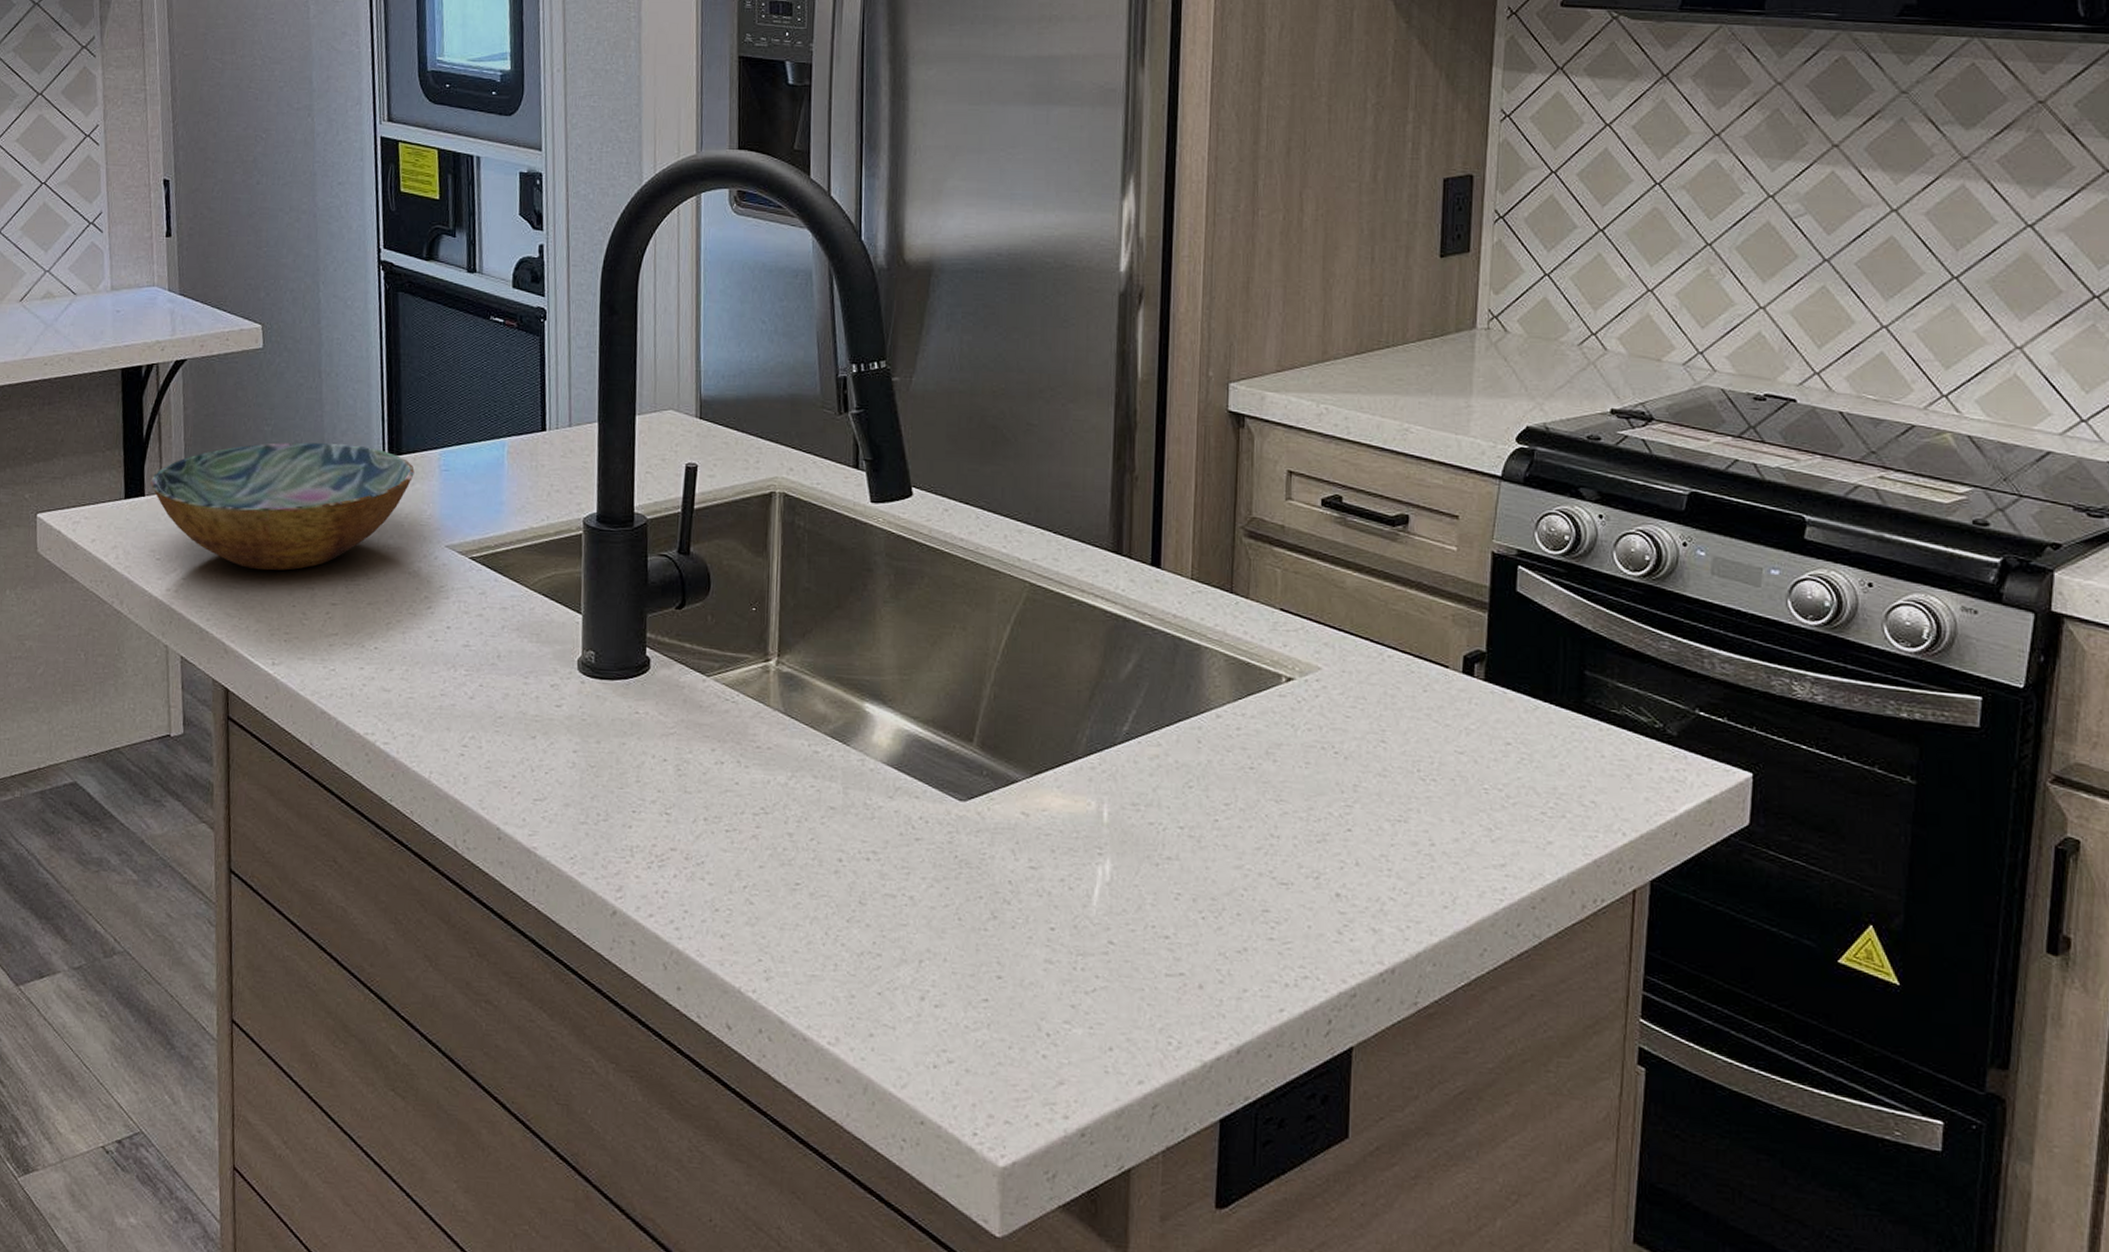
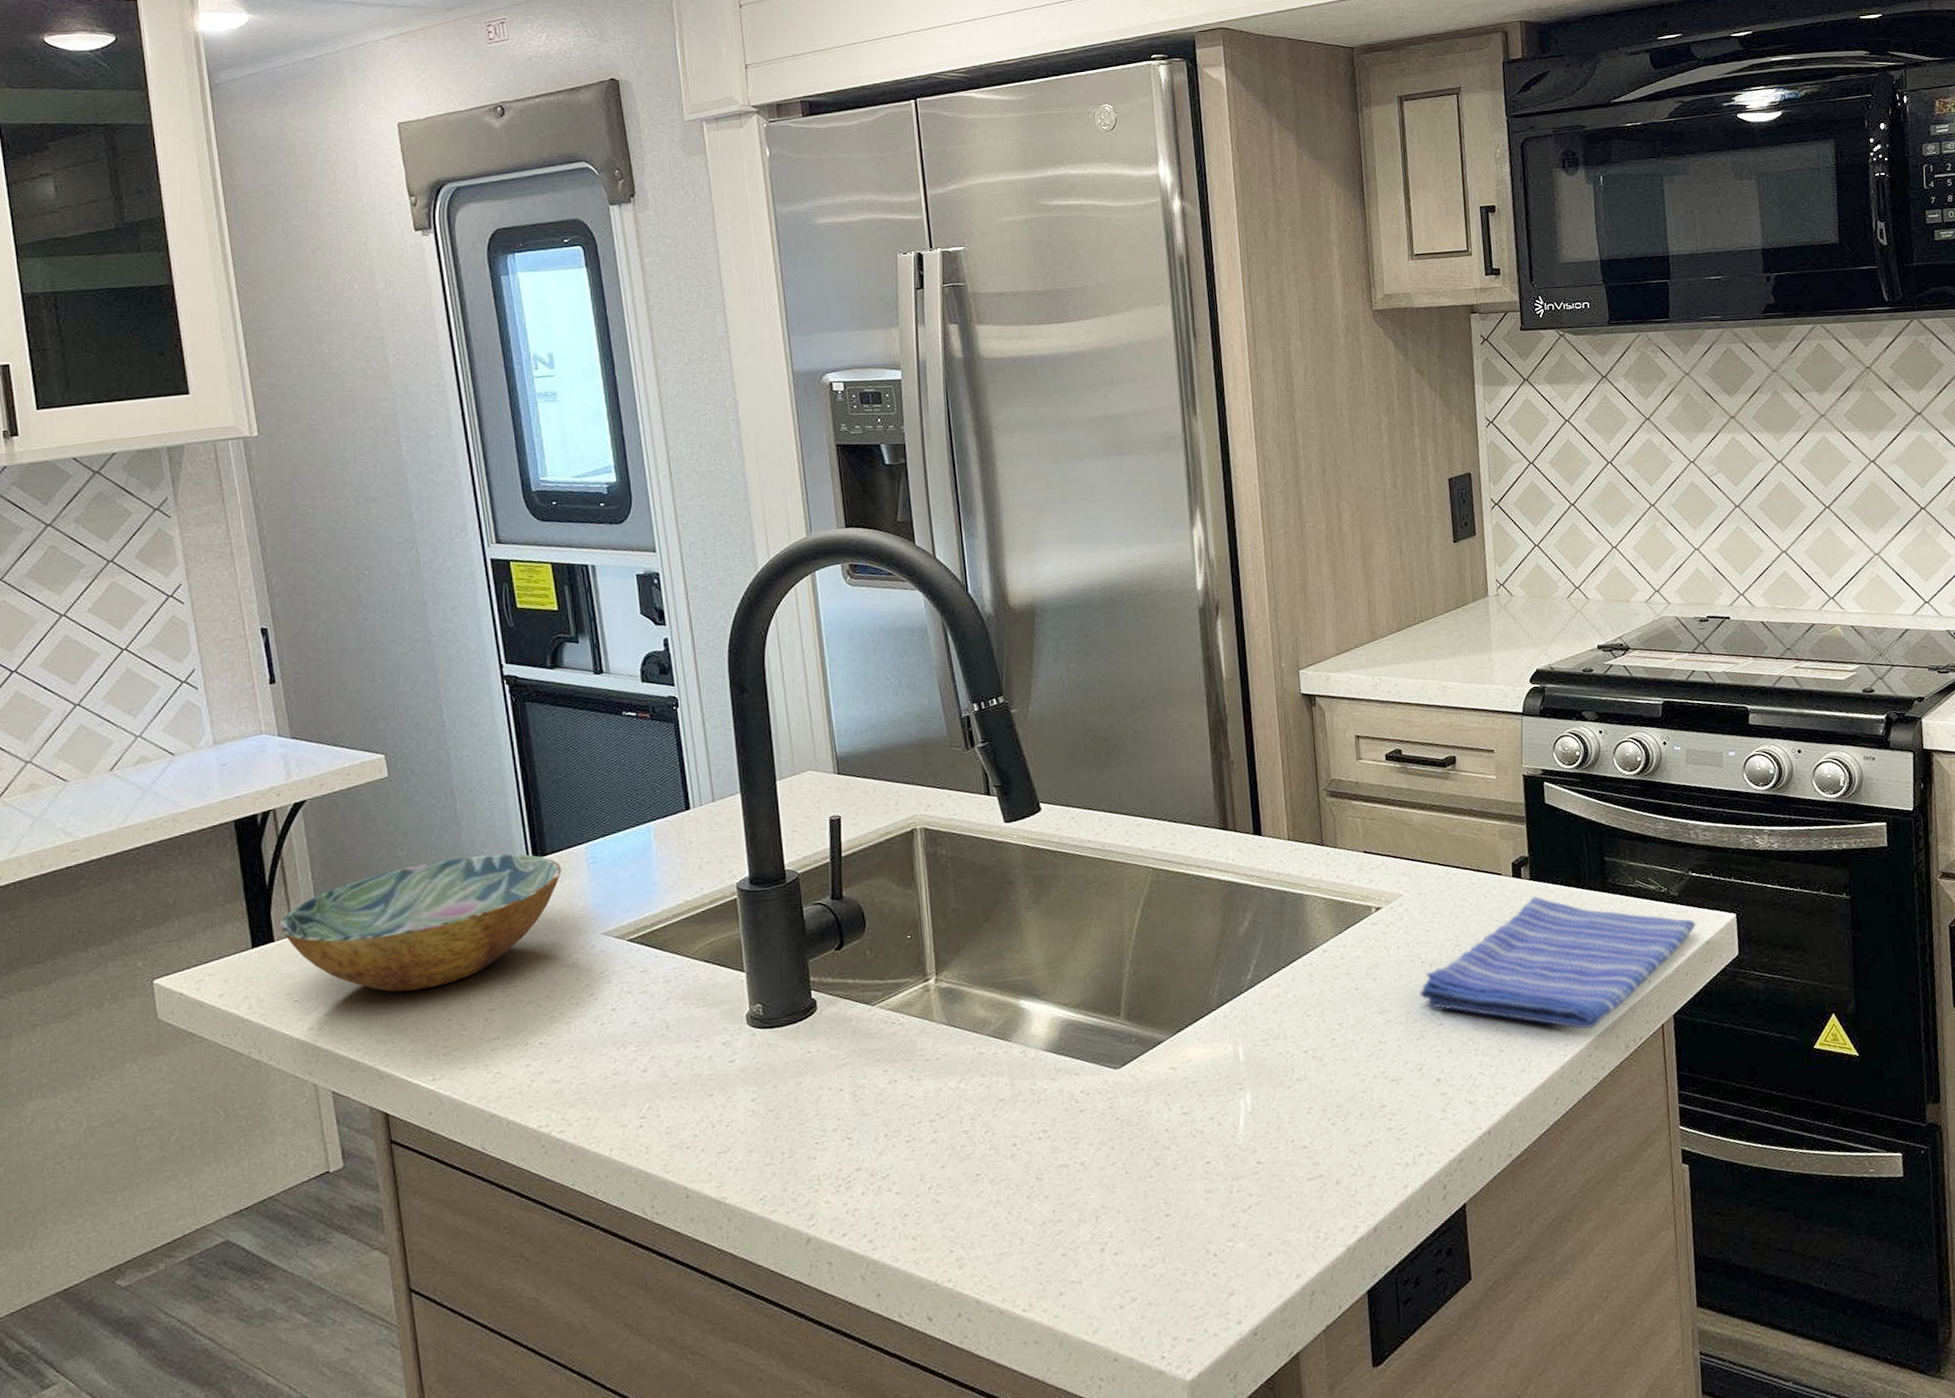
dish towel: none [1328,702,1697,875] -> present [1419,896,1696,1030]

